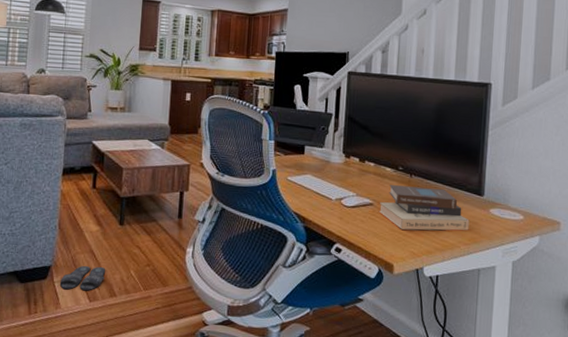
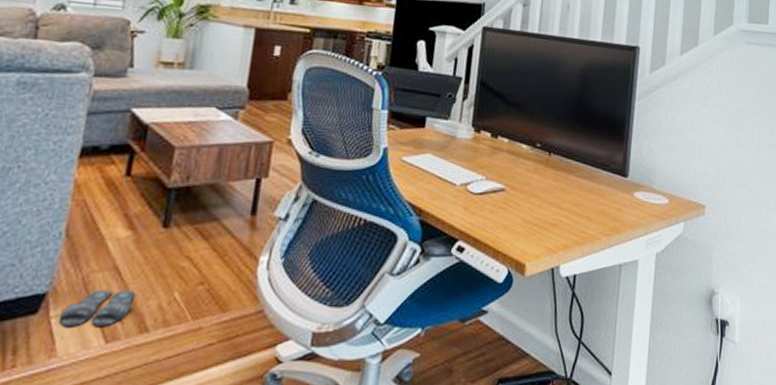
books: present [378,185,470,231] -> none [510,165,612,221]

